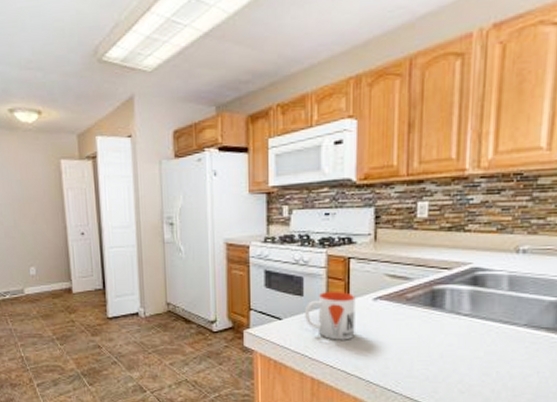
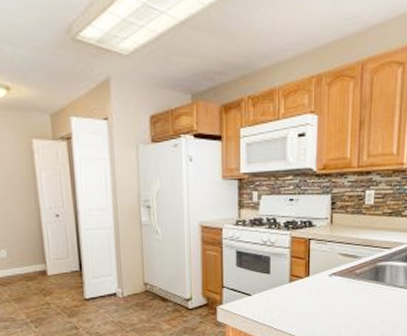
mug: present [305,292,356,340] -> none [272,269,314,312]

